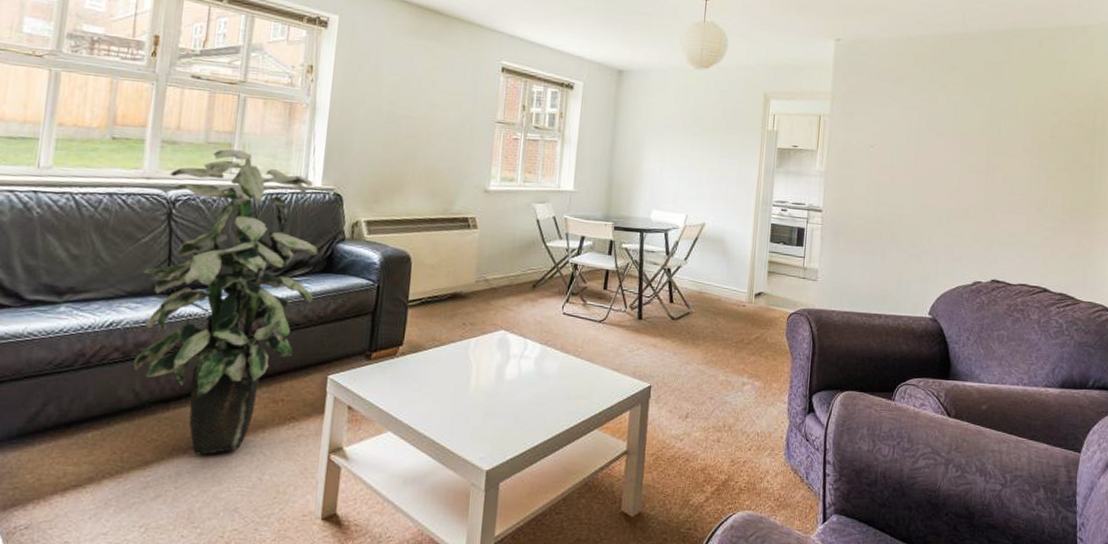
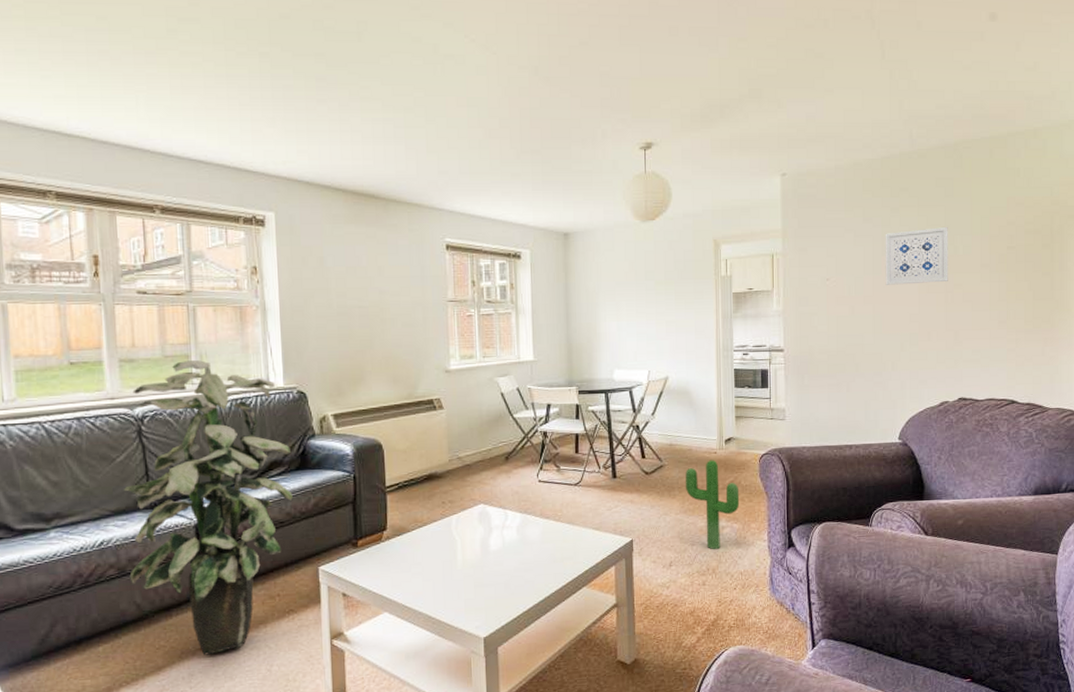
decorative plant: none [710,312,764,407] -> present [685,460,740,550]
wall art: none [928,108,993,163] -> present [885,226,948,285]

